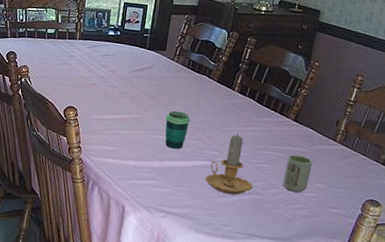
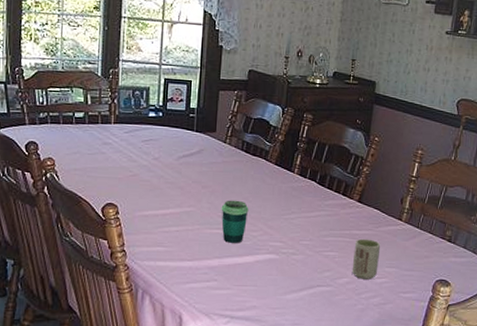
candle: present [205,133,253,195] -> none [270,220,322,289]

